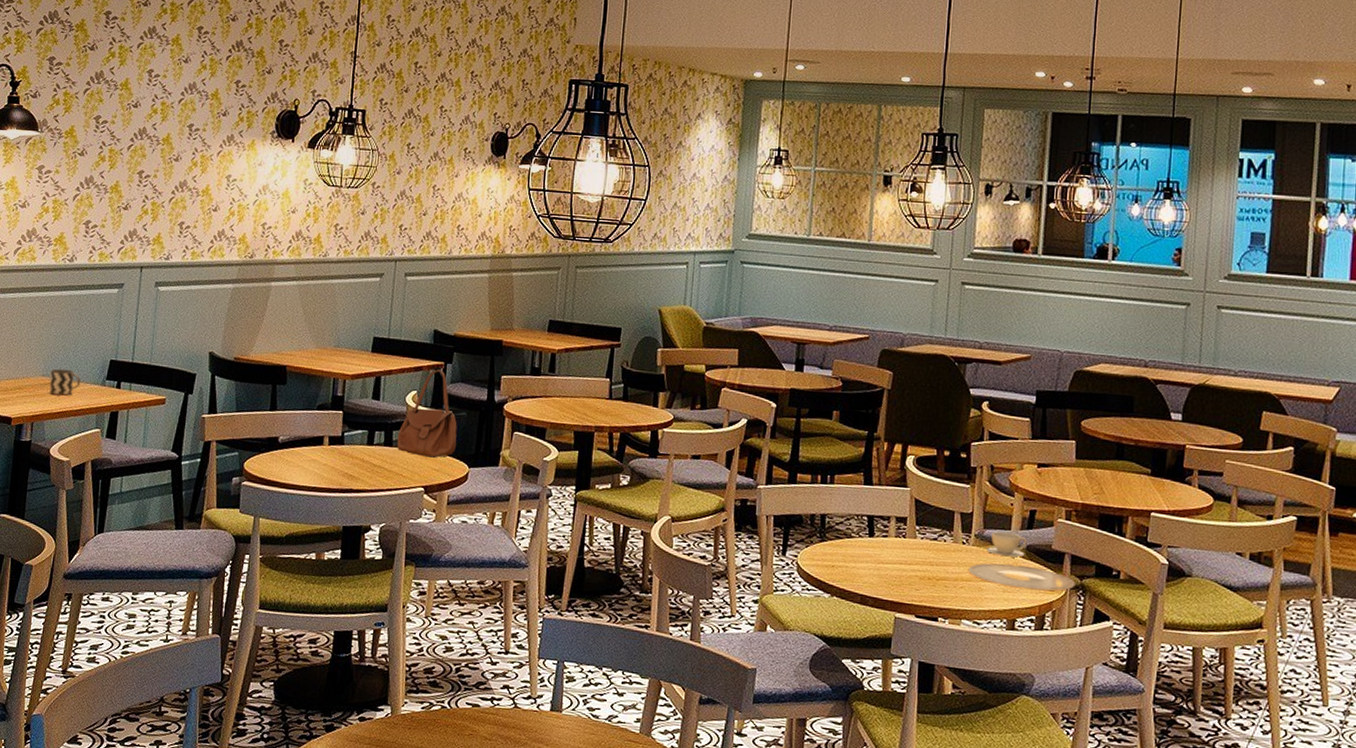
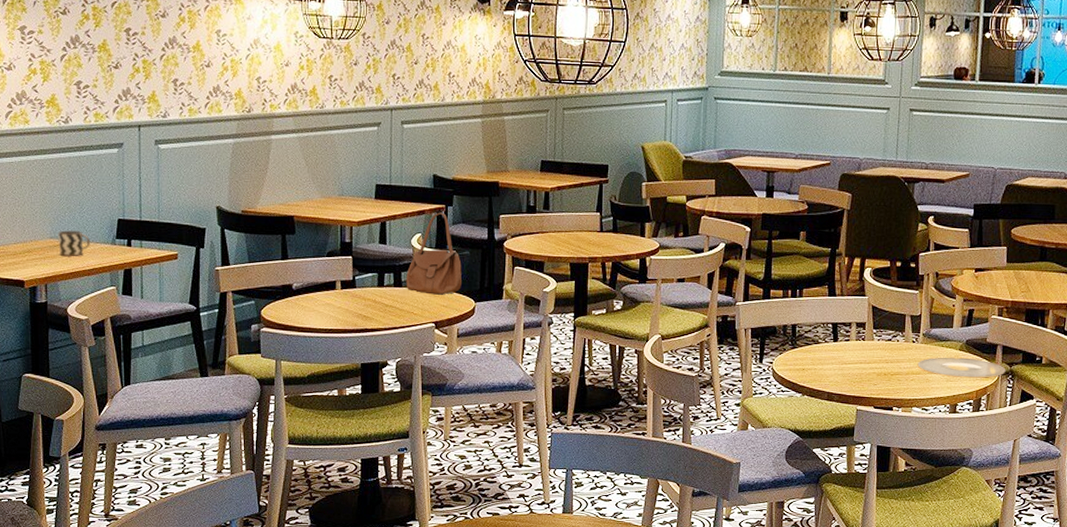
teacup: present [986,531,1028,558] -> none [933,329,967,351]

